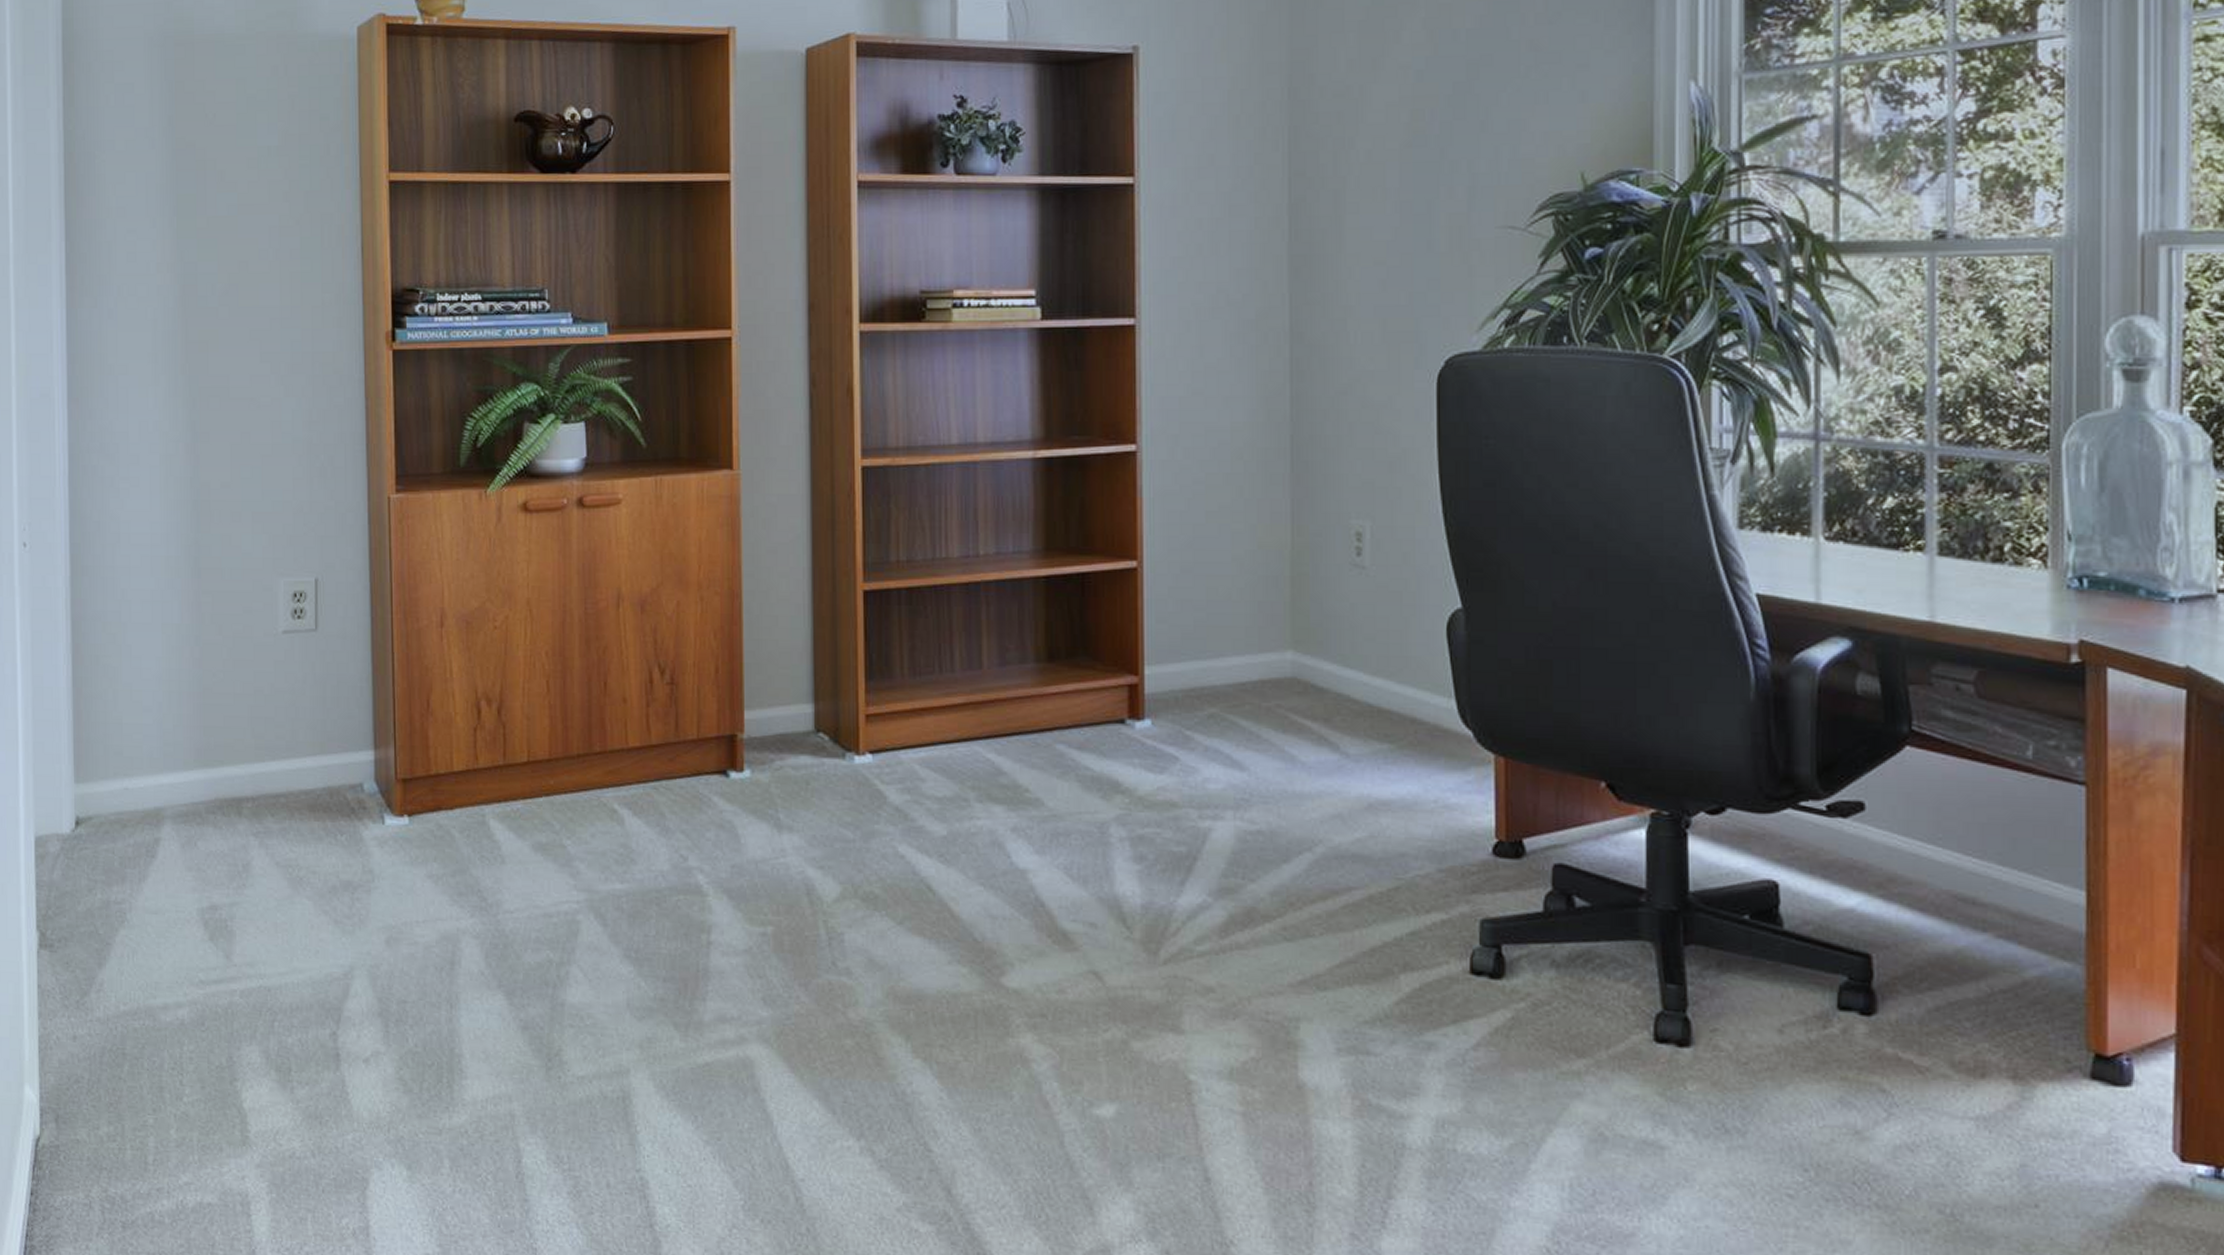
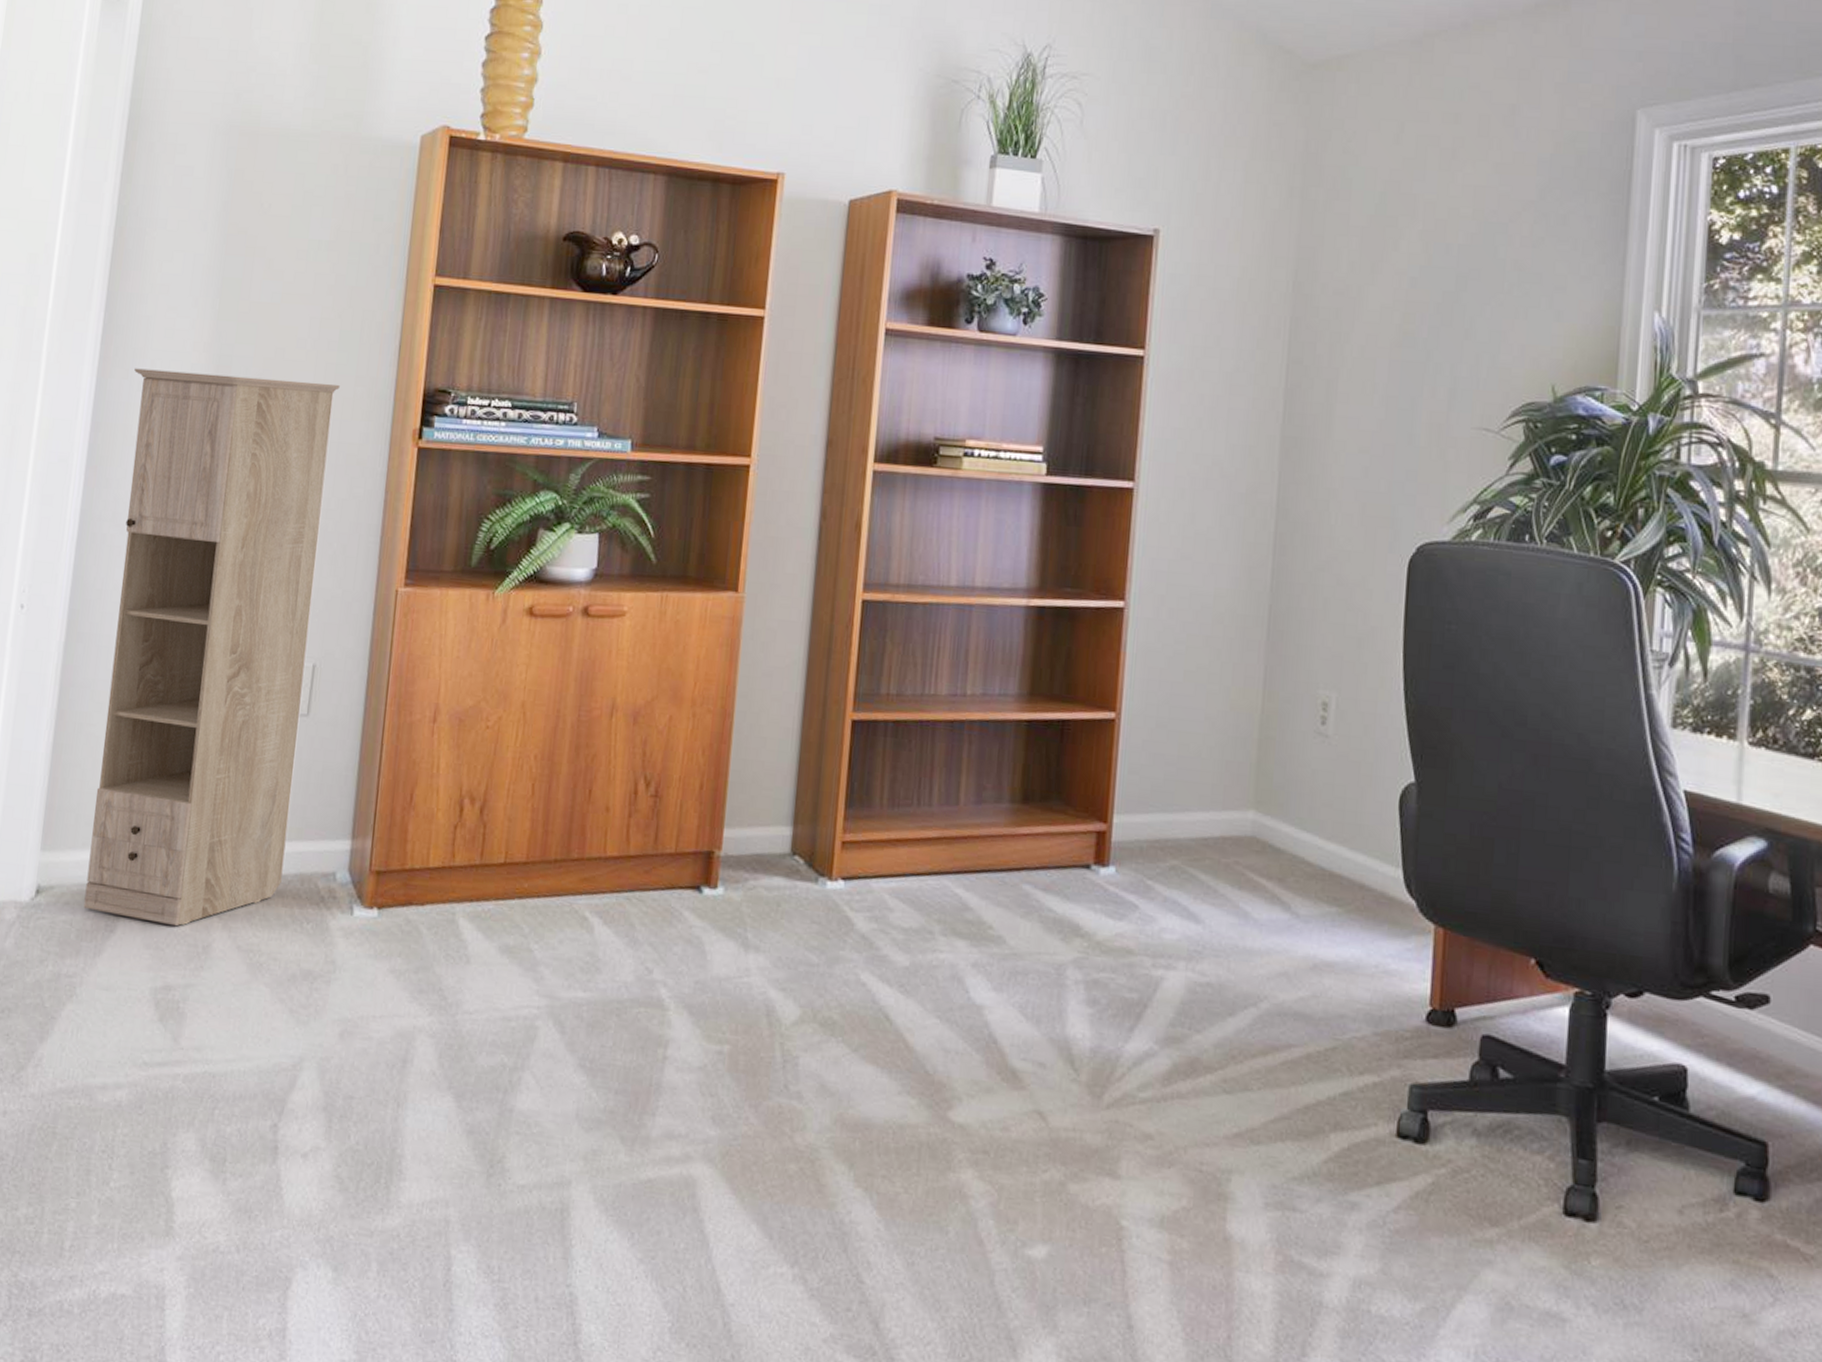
storage cabinet: none [102,293,312,848] -> present [83,368,340,927]

